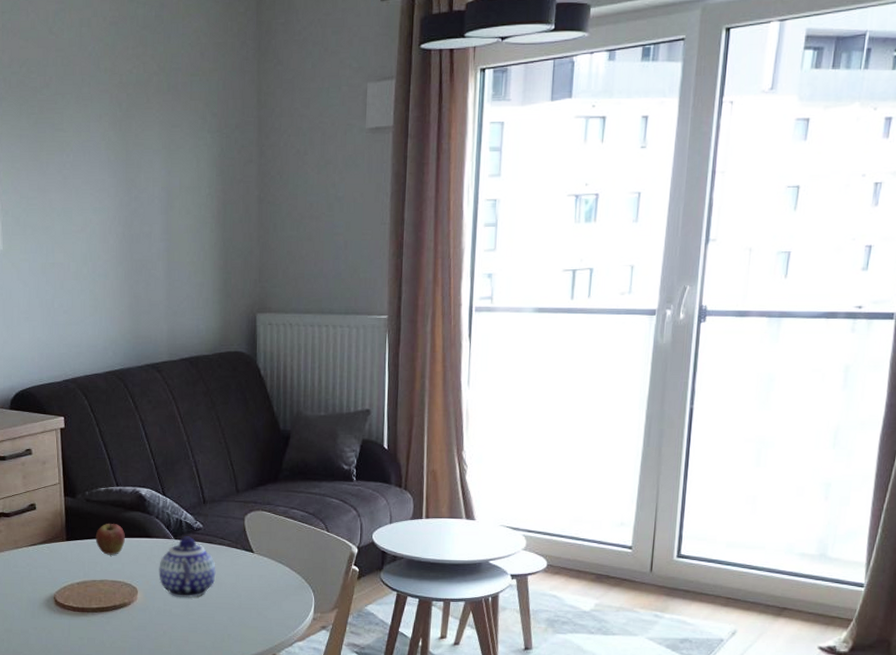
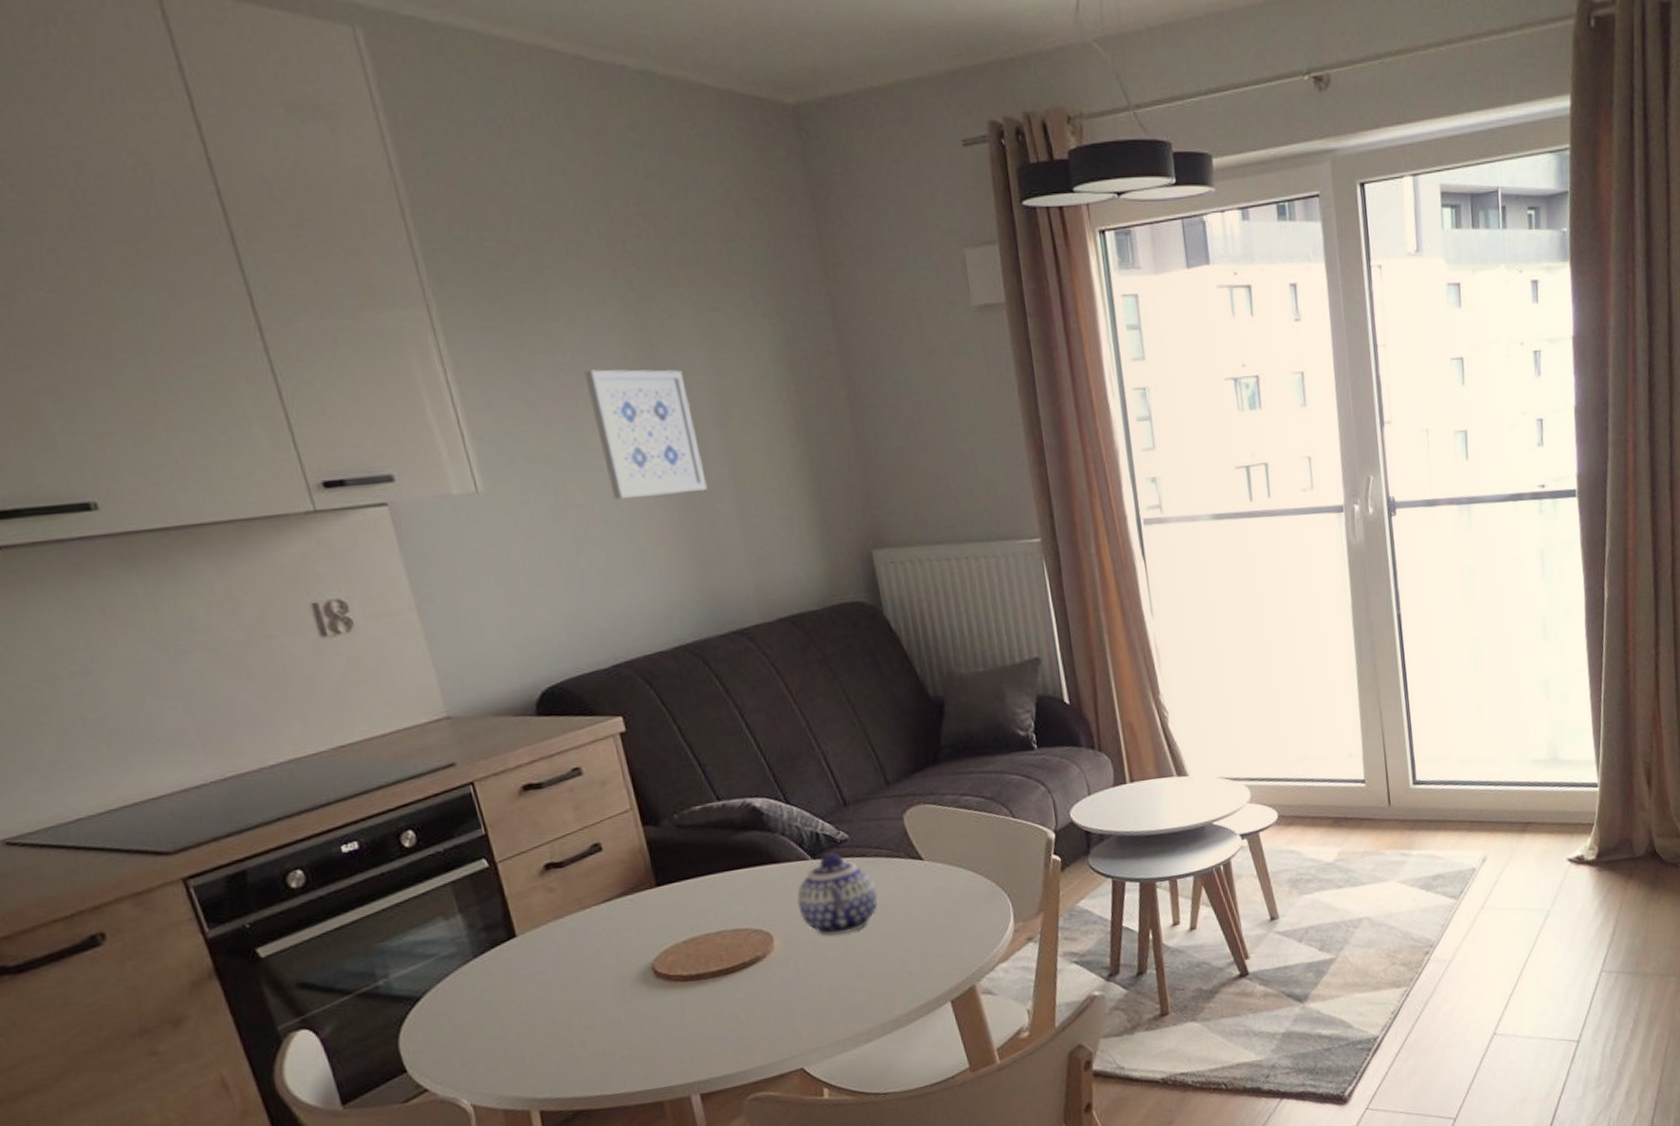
wall art: none [79,167,148,262] -> present [583,369,708,500]
fruit: present [95,523,125,555] -> none [698,852,743,896]

